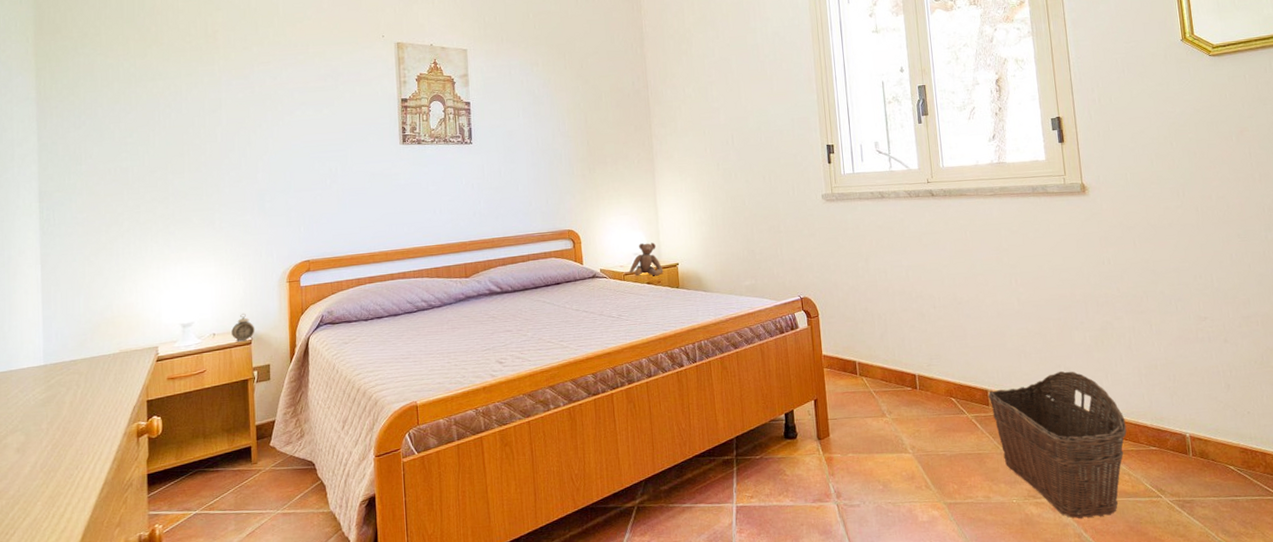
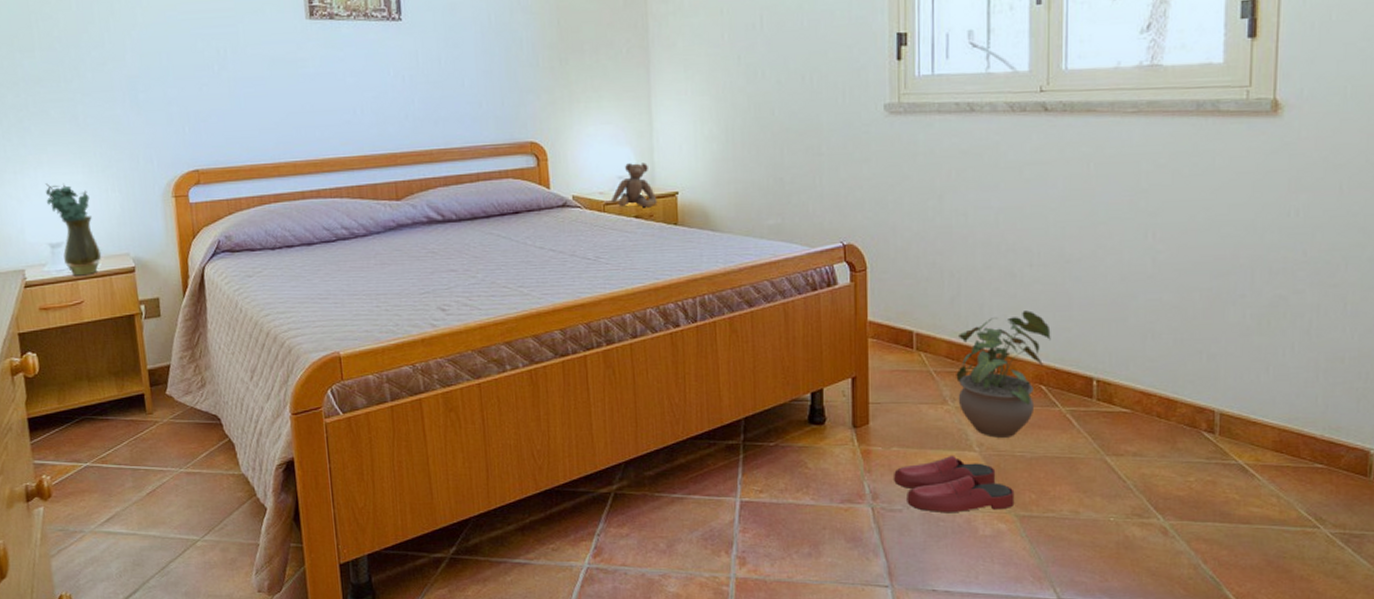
vase: none [182,275,225,350] -> present [45,183,102,276]
alarm clock: present [231,313,256,343] -> none [110,233,139,270]
slippers: none [851,457,943,505] -> present [894,455,1015,512]
potted plant: none [889,341,955,441] -> present [956,310,1051,438]
wicker basket: present [988,370,1127,519] -> none [1092,358,1285,547]

